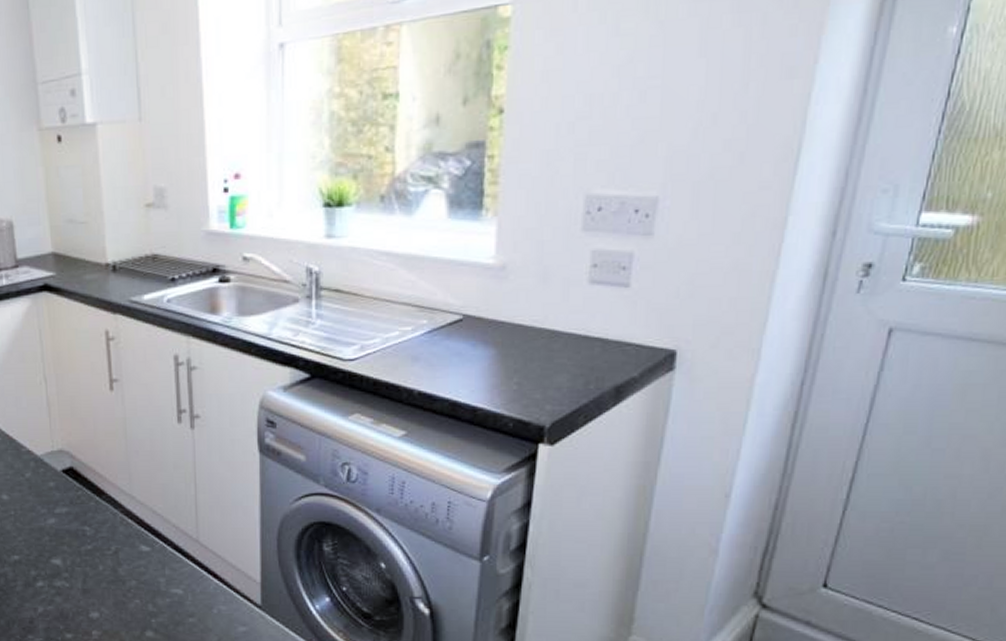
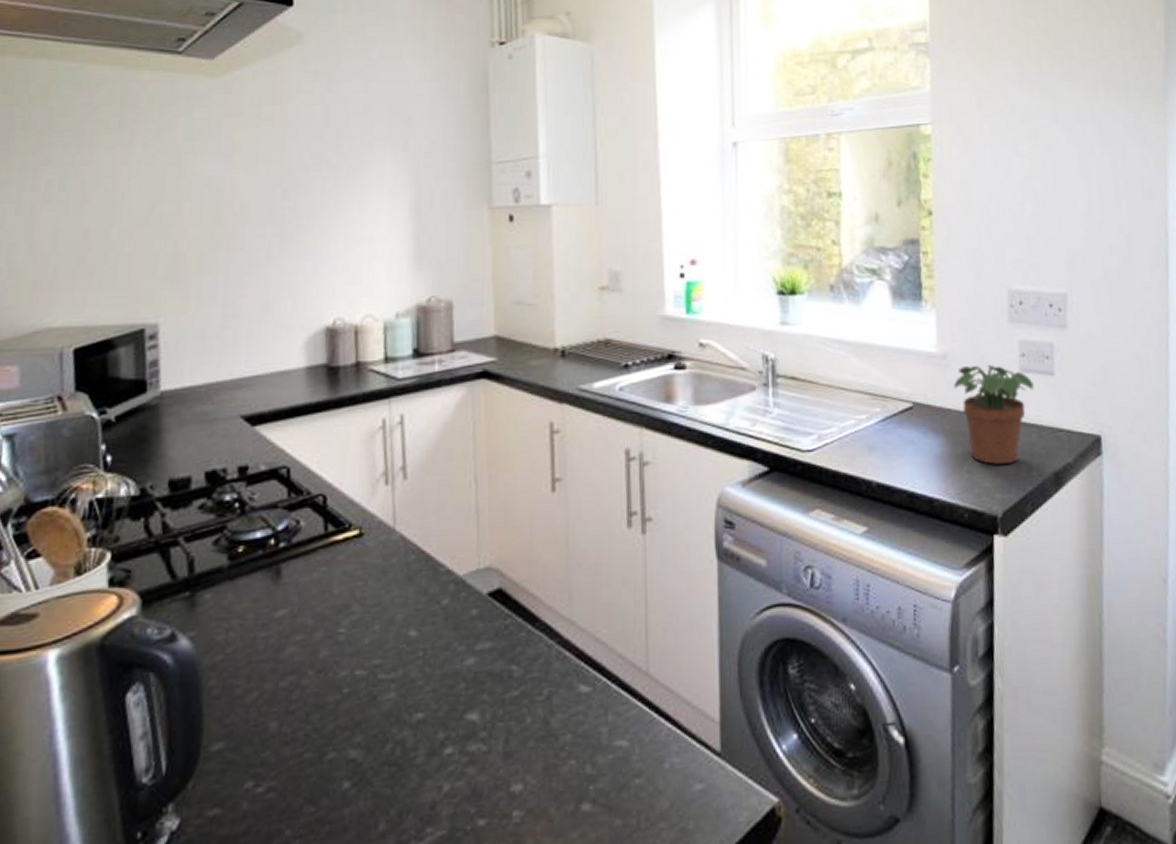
potted plant: none [509,276,603,377] -> present [953,364,1034,464]

